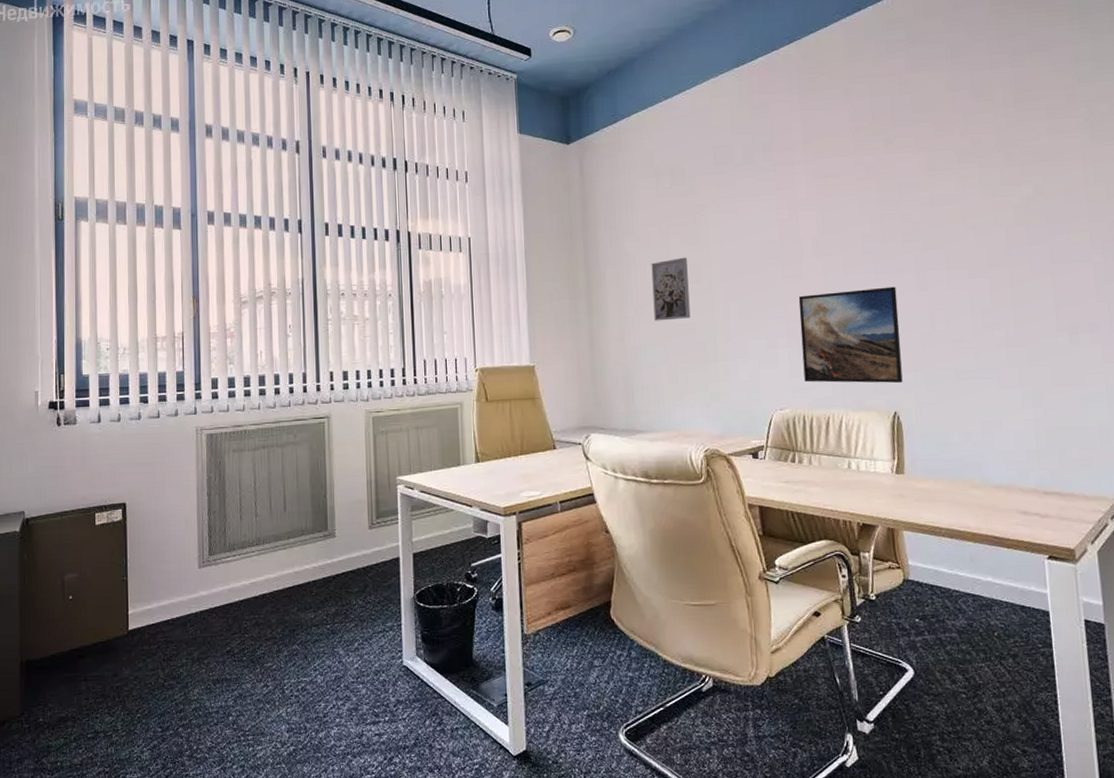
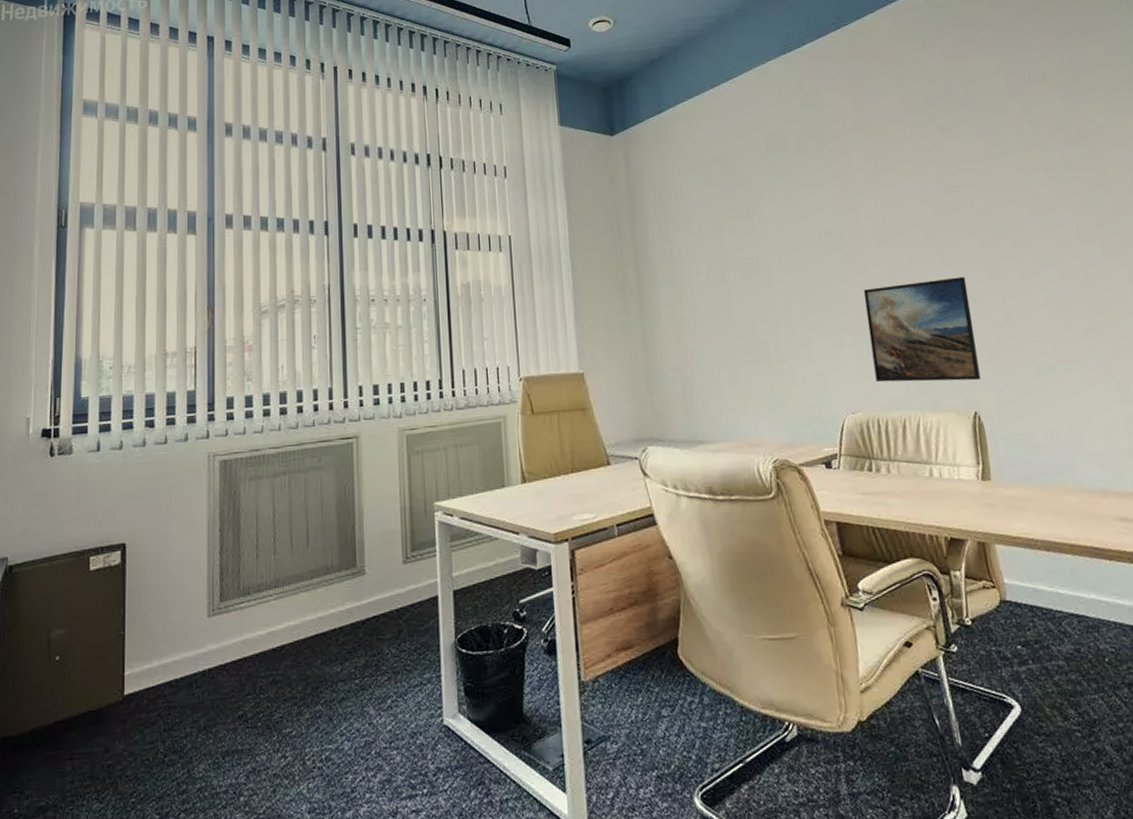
wall art: present [651,257,691,321] -> none [705,251,750,321]

